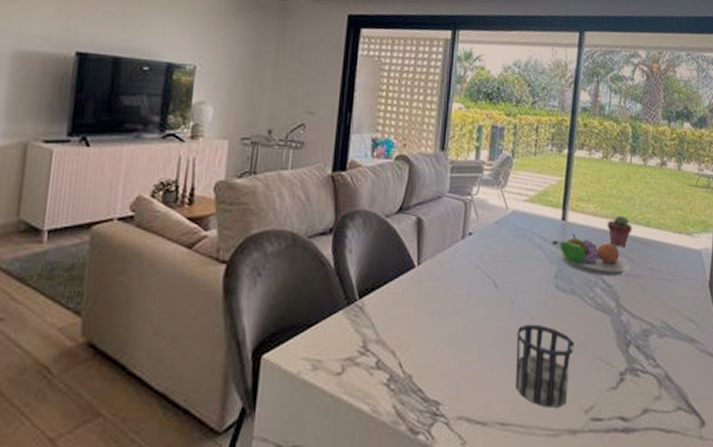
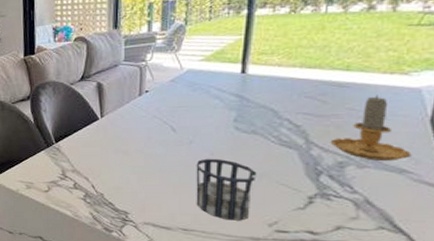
fruit bowl: present [552,233,630,276] -> none [231,84,322,118]
potted succulent: present [607,215,633,247] -> none [294,63,327,92]
candle: none [636,254,698,328] -> present [330,94,412,161]

